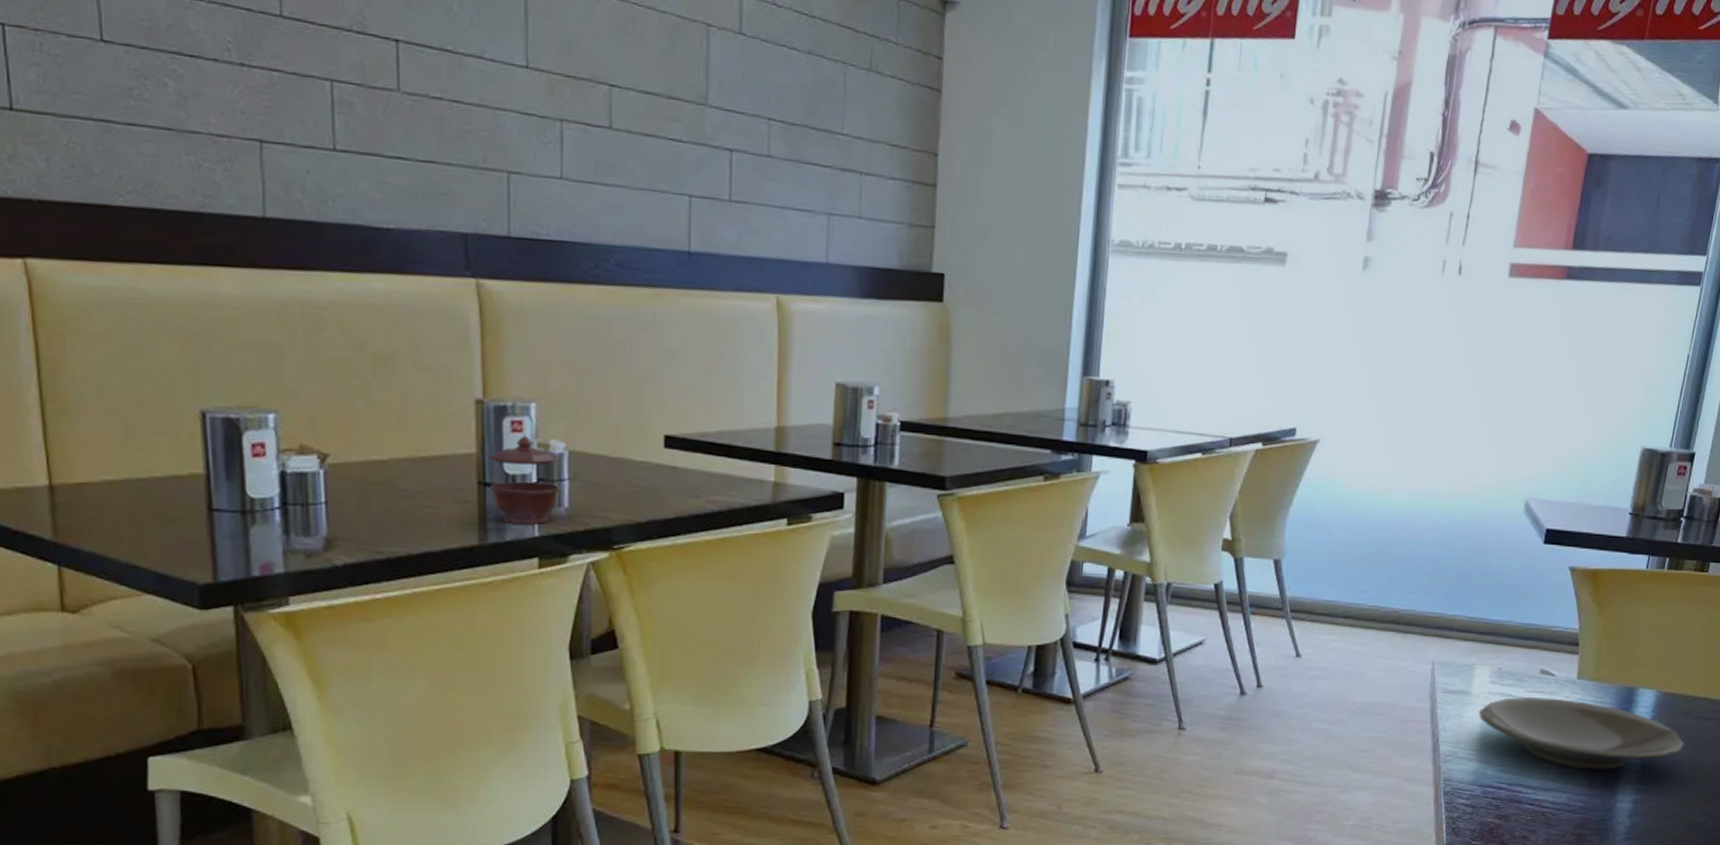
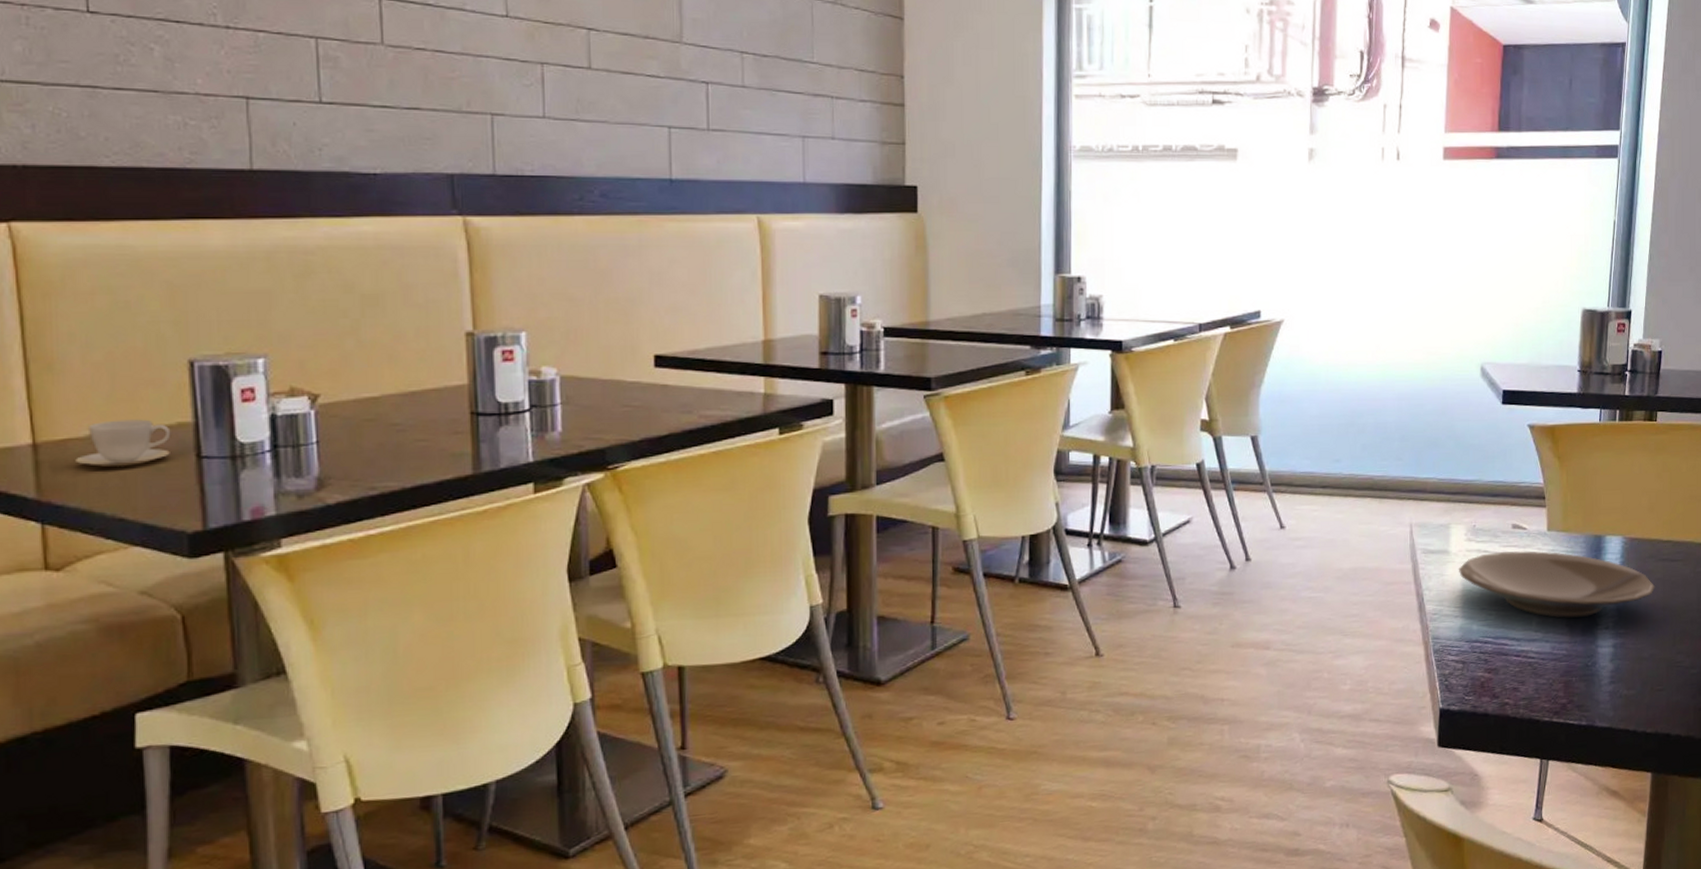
teacup: none [90,467,183,514] -> present [75,419,171,467]
sugar bowl: present [489,435,560,526] -> none [481,363,553,452]

